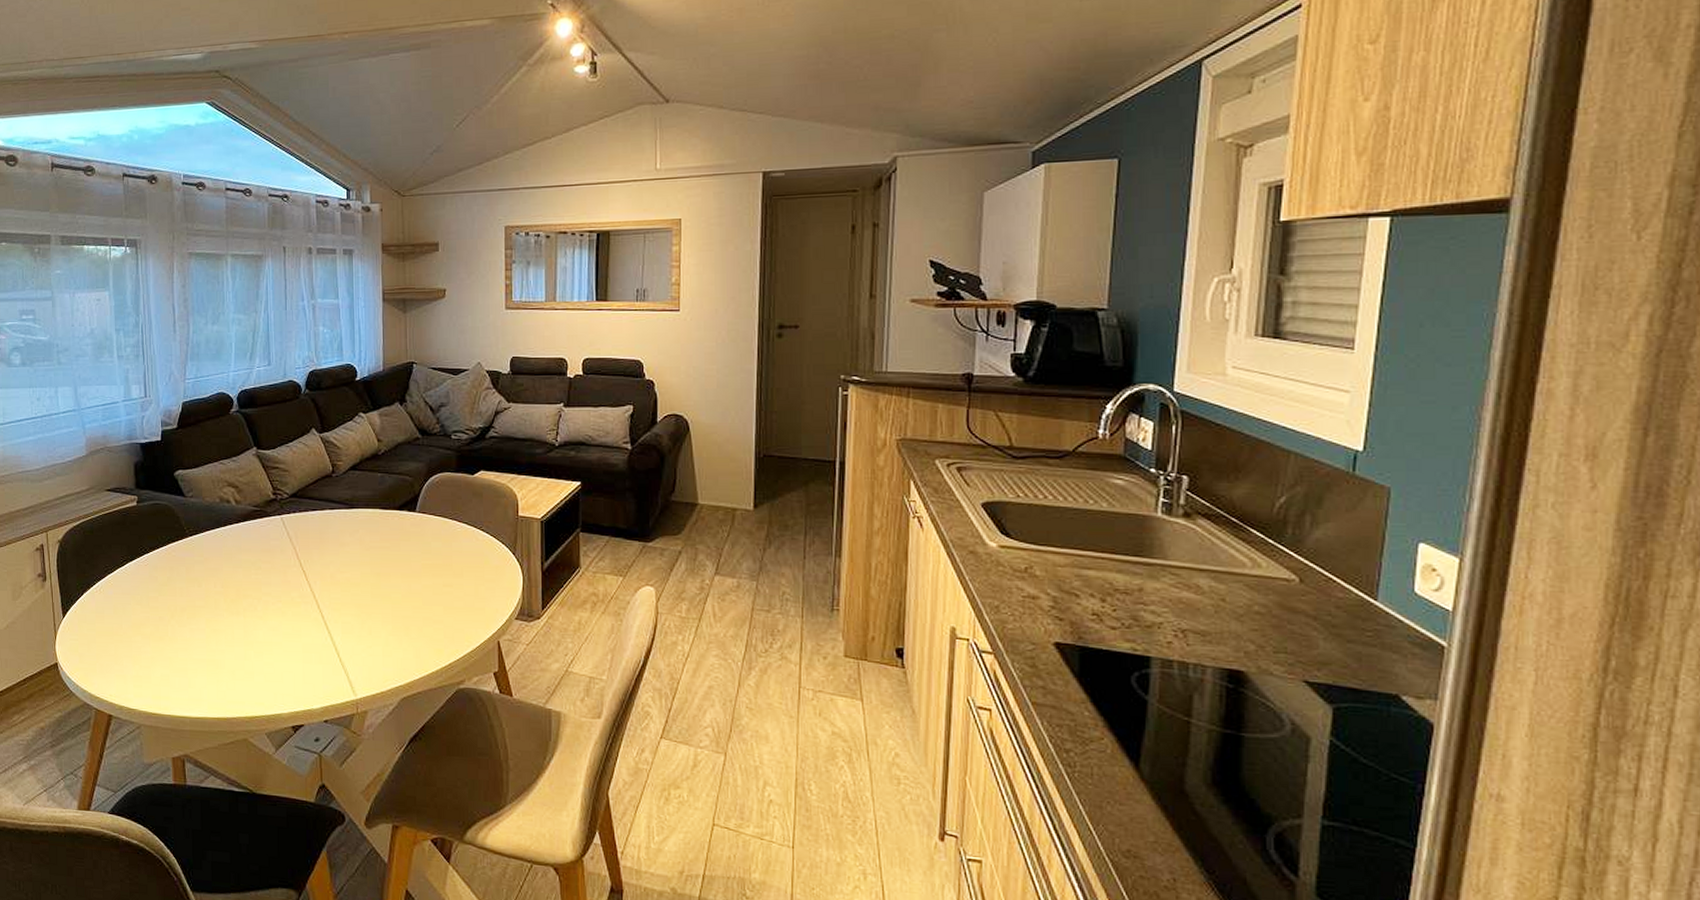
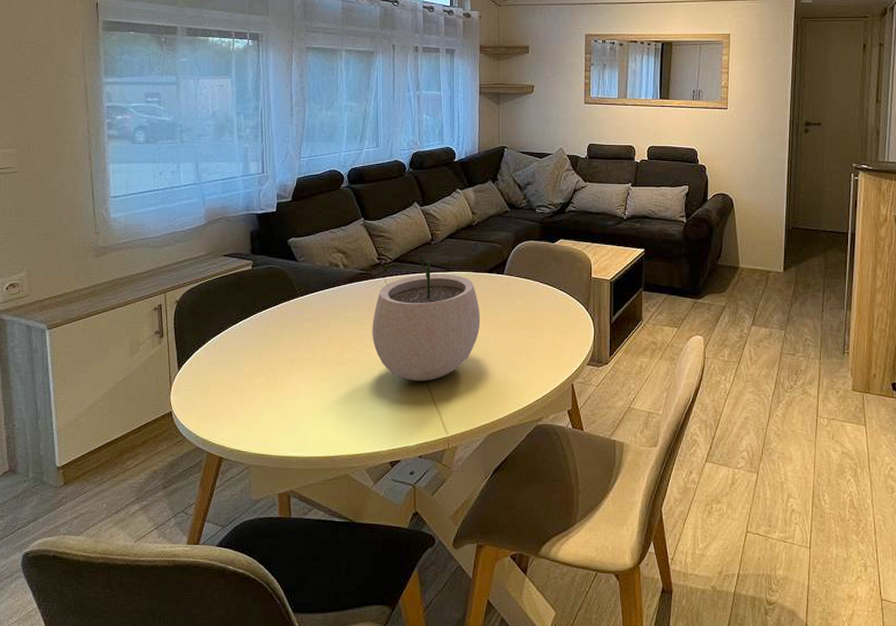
plant pot: none [268,482,391,635] -> present [372,249,481,381]

